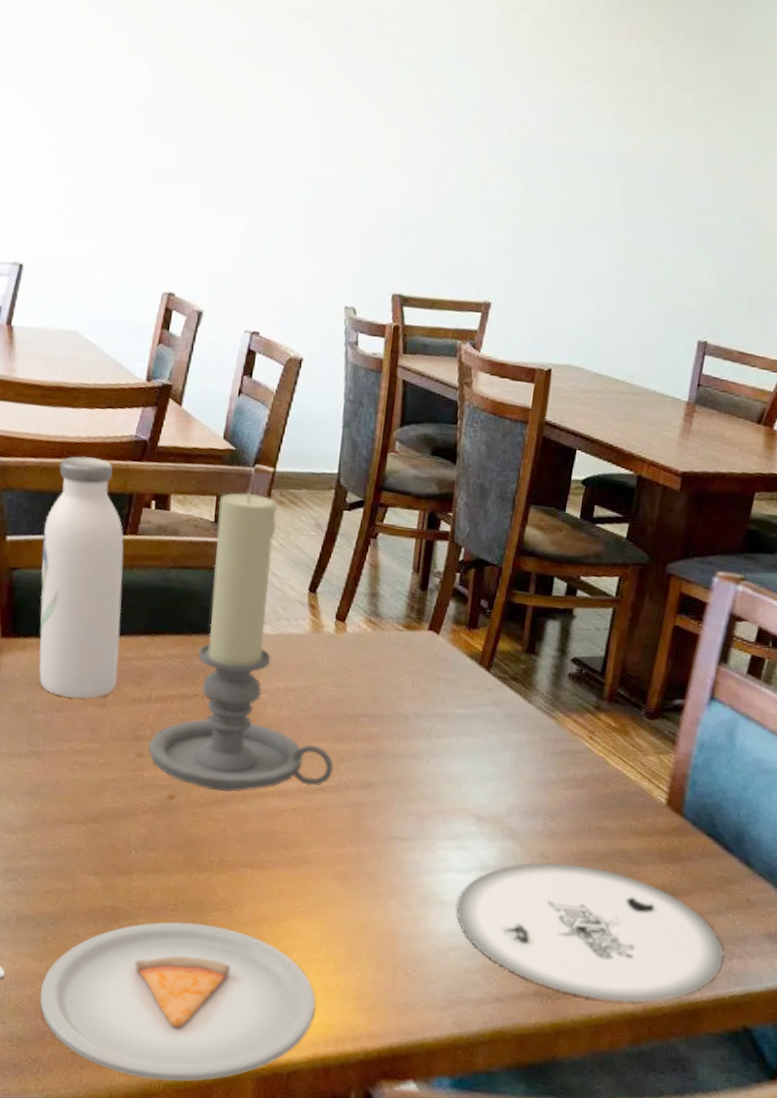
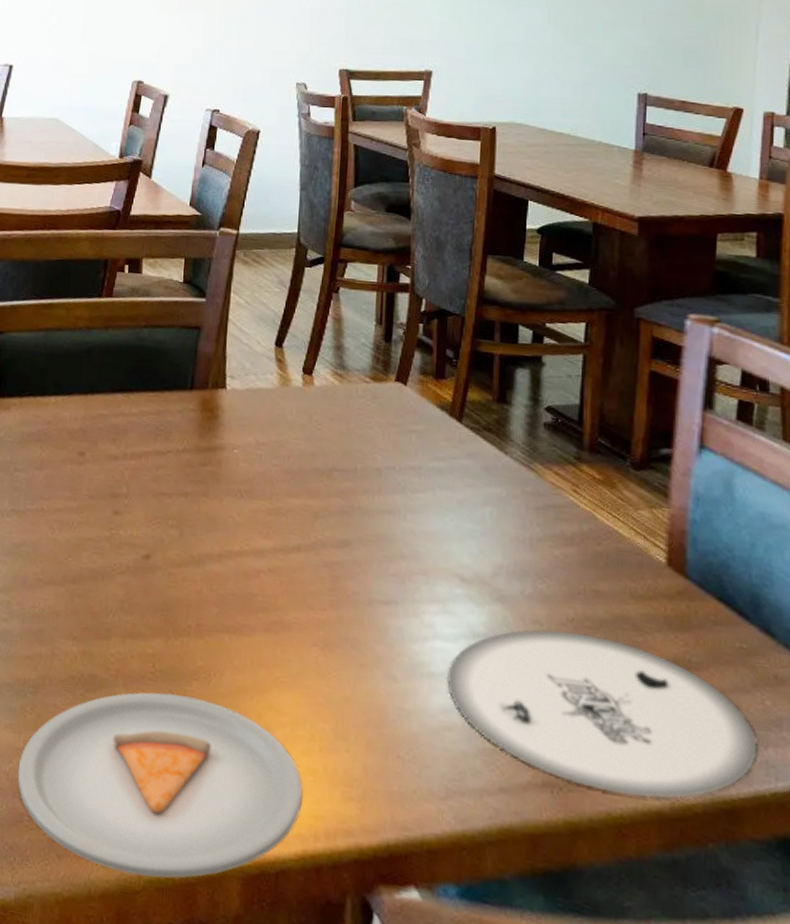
water bottle: present [39,456,124,699] -> none [21,227,100,457]
candle holder: present [148,492,335,792] -> none [124,254,309,551]

